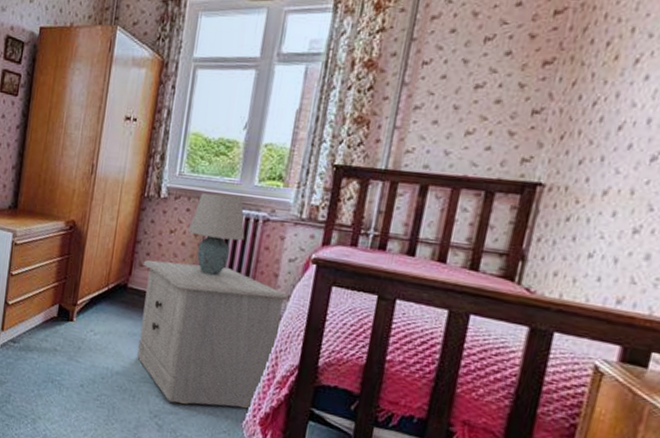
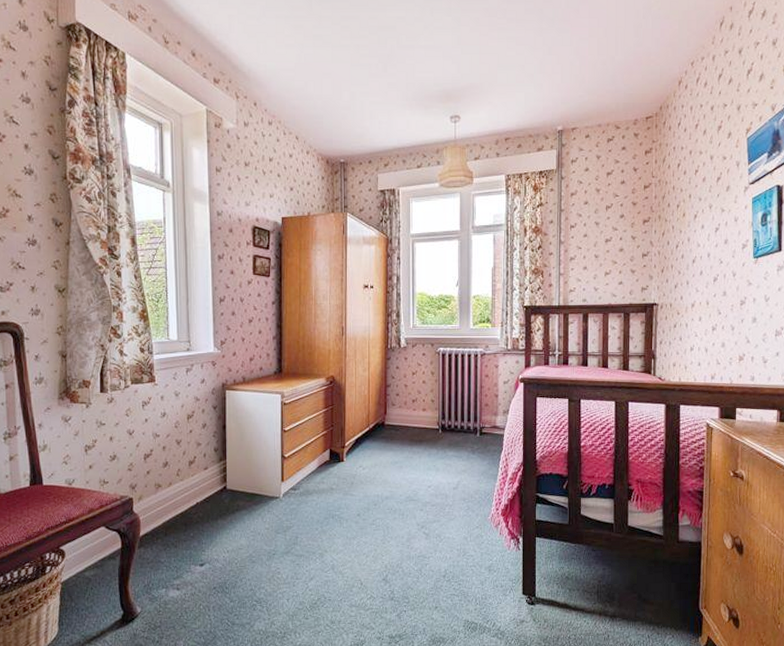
nightstand: present [137,260,287,408] -> none [395,396,506,513]
table lamp: present [188,192,245,276] -> none [426,339,470,404]

